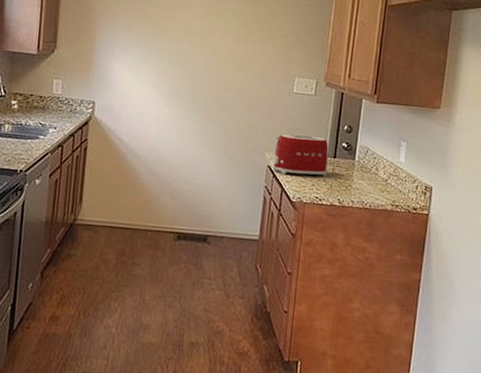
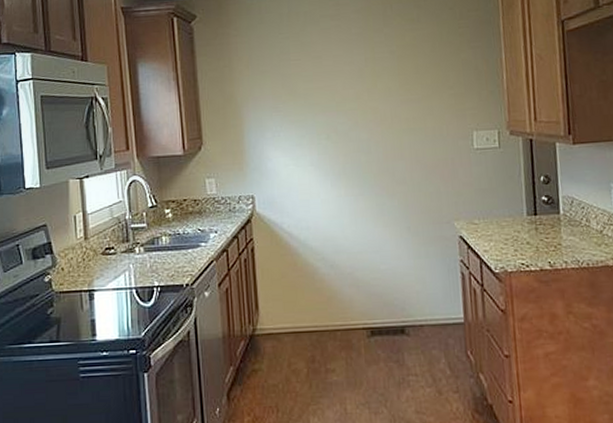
toaster: present [271,134,329,176] -> none [462,194,529,243]

